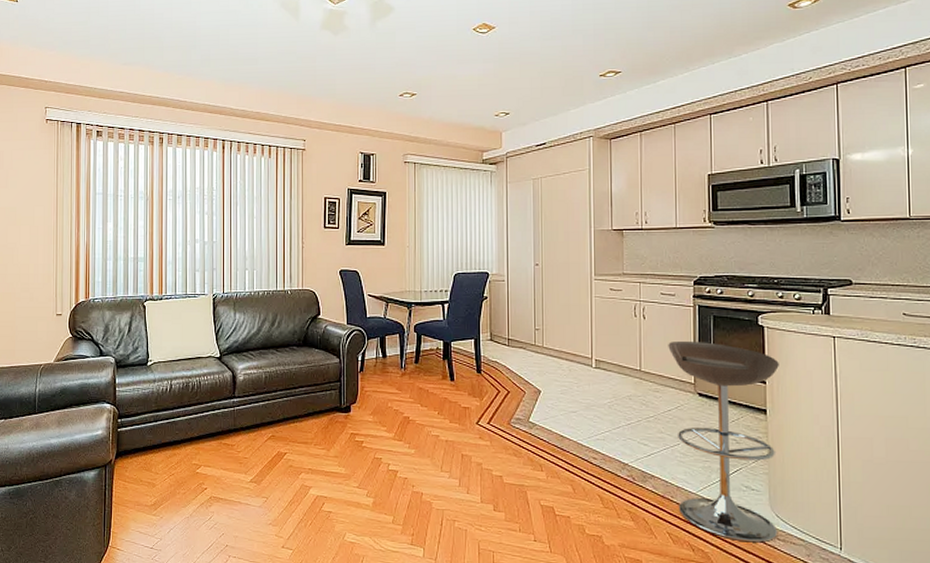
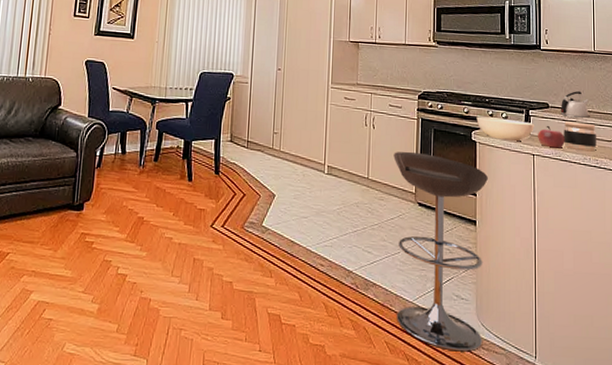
bowl: none [763,299,834,324] -> present [476,116,534,142]
fruit: none [839,304,873,328] -> present [538,125,565,148]
kettle: none [867,264,904,294] -> present [561,91,589,118]
jar: none [871,298,914,330] -> present [564,121,596,152]

